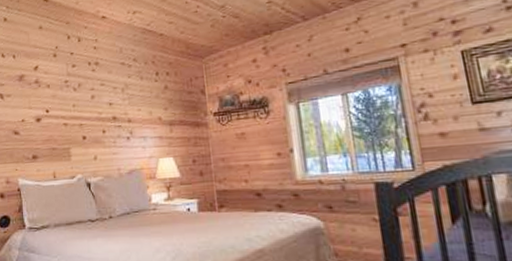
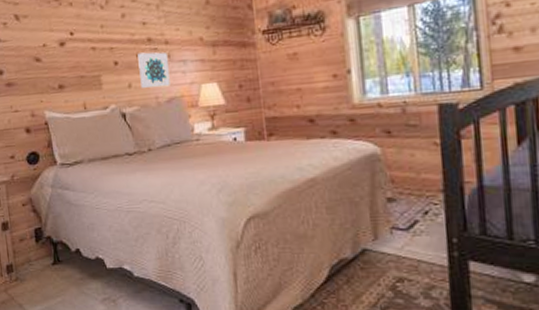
wall art: none [103,129,132,161] -> present [137,52,171,88]

